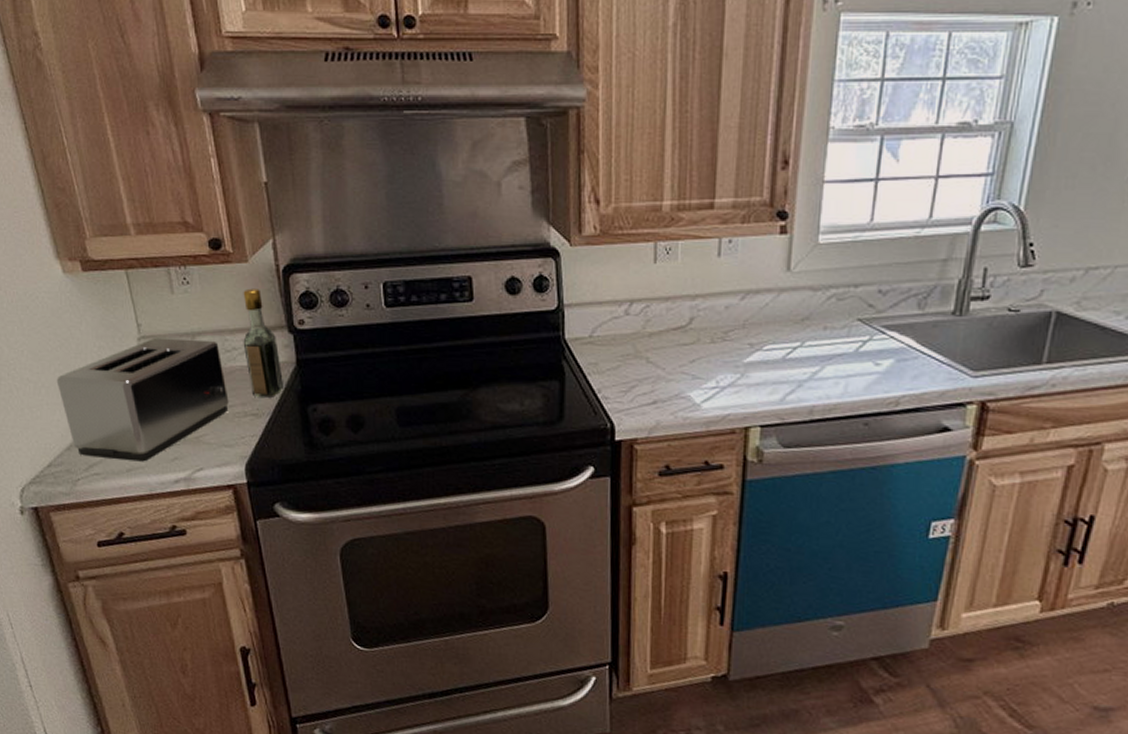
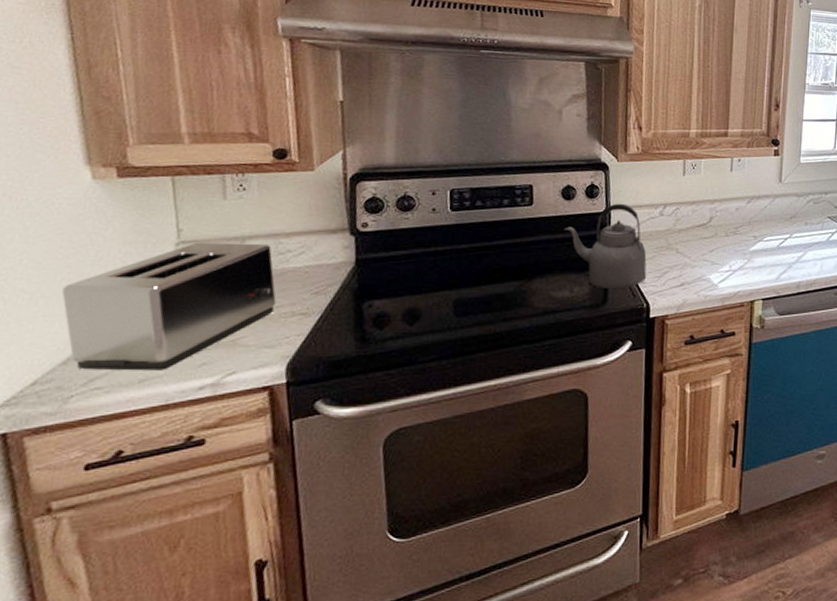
bottle: present [243,288,284,398] -> none [299,194,340,296]
kettle: none [510,299,610,405] -> present [564,203,647,290]

